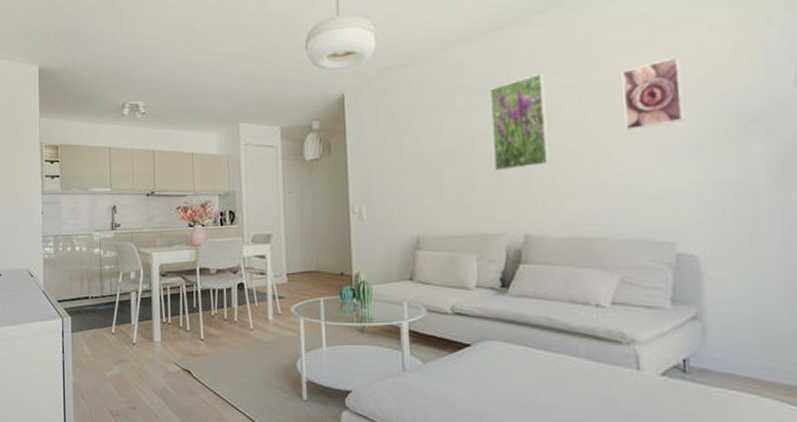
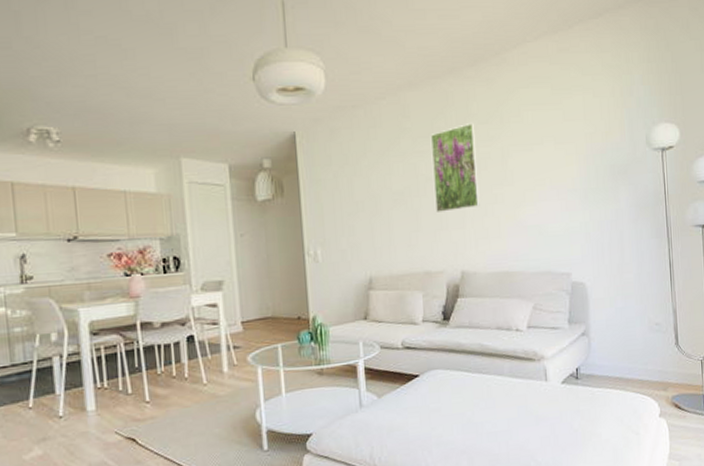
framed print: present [622,56,684,131] -> none [533,116,576,178]

